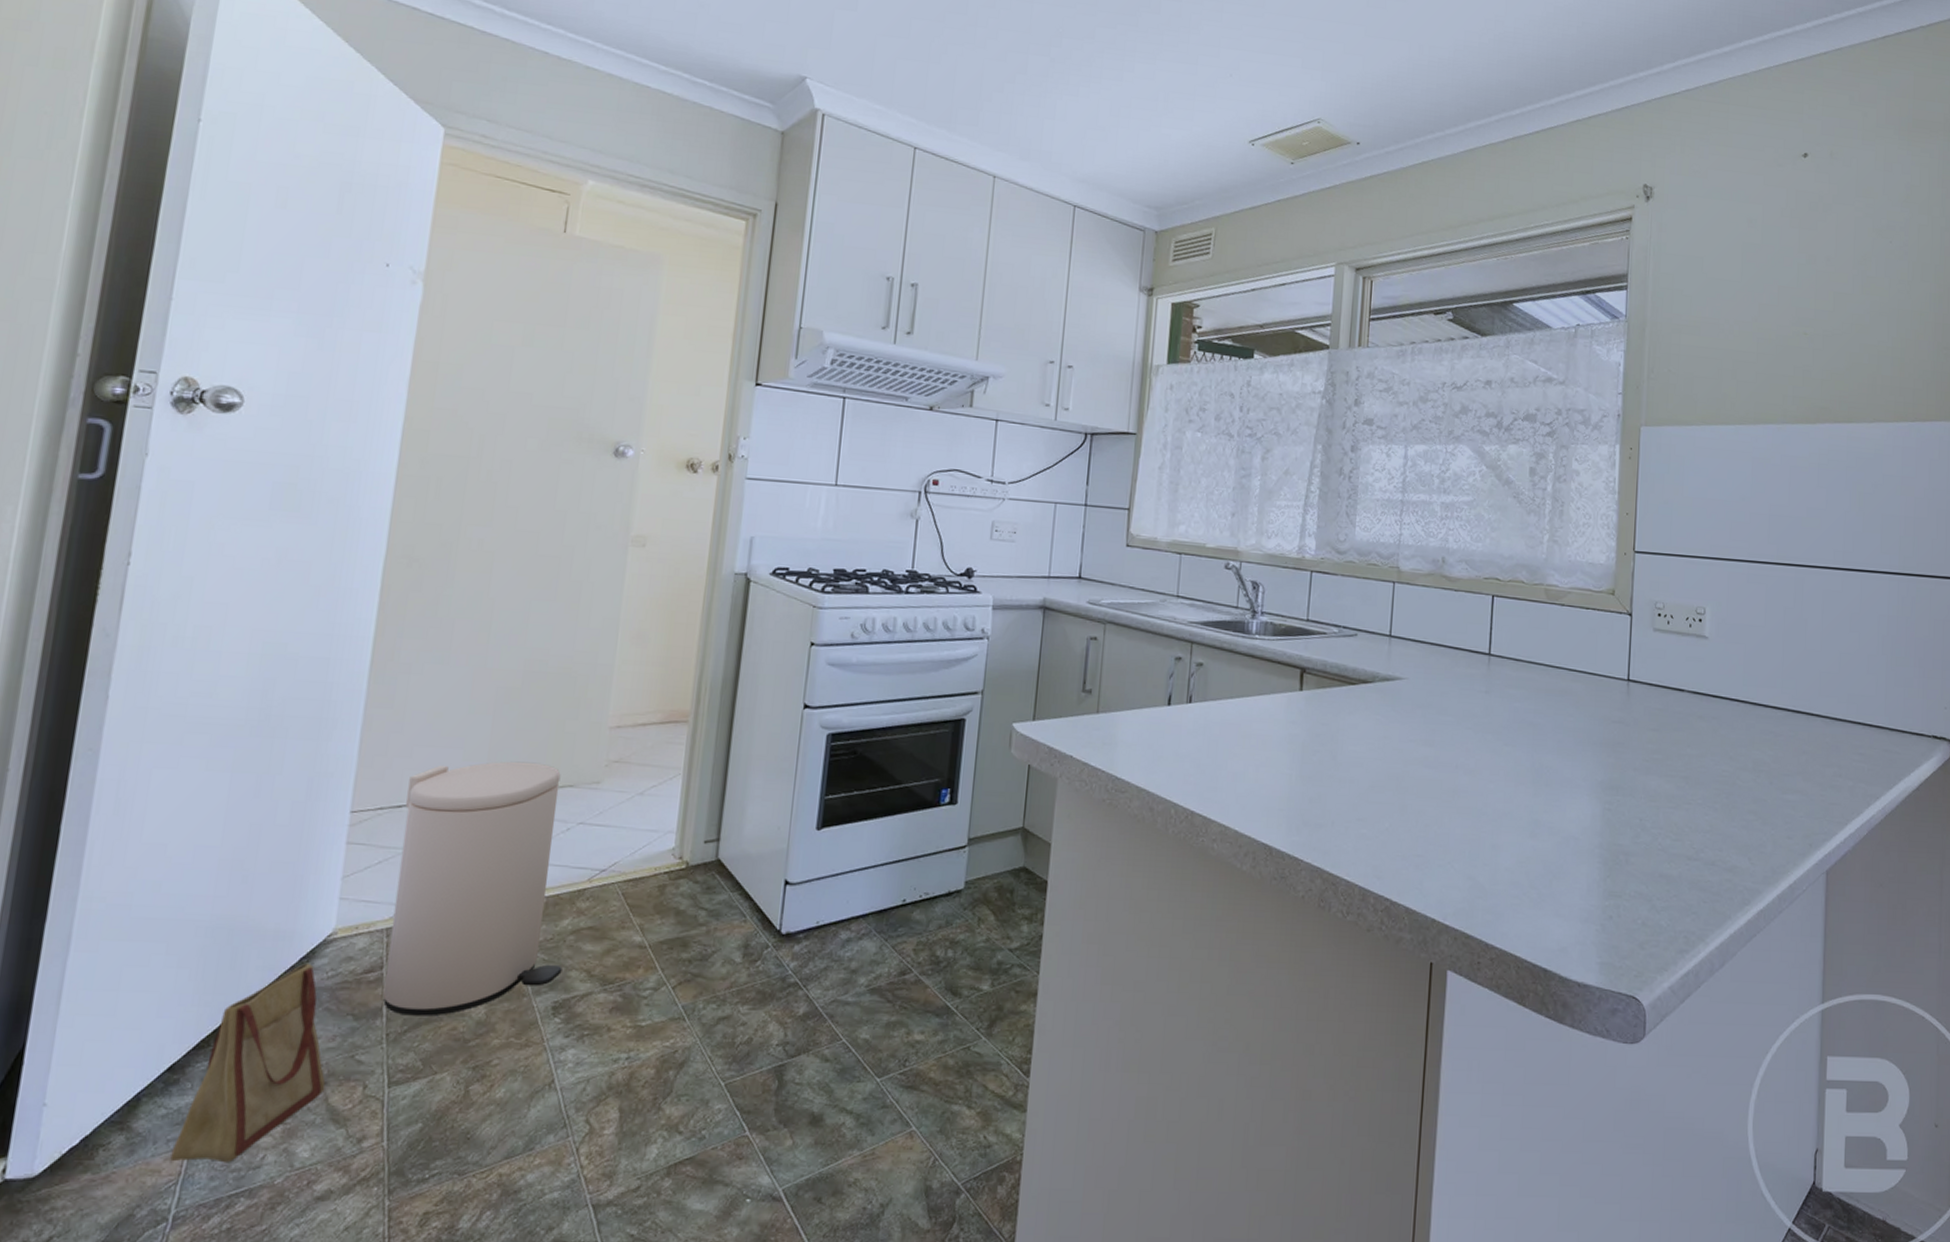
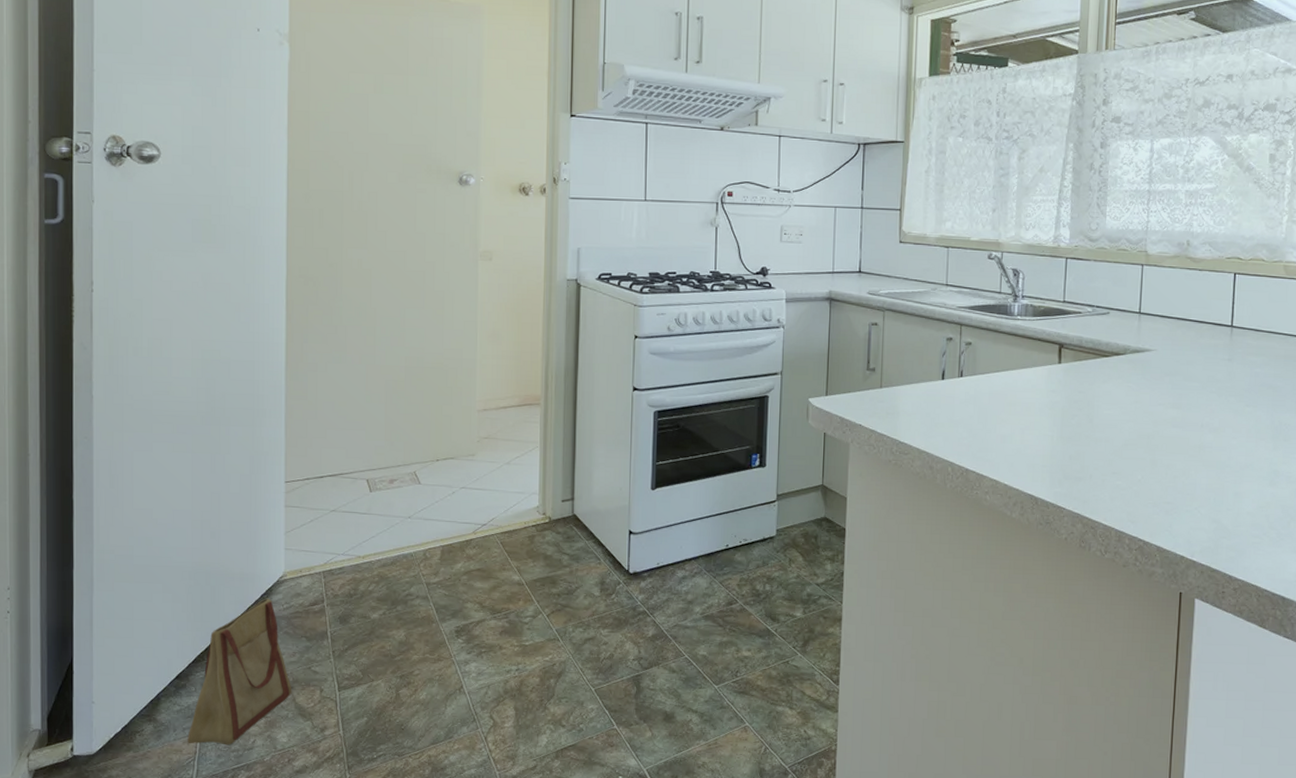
pedal bin: present [383,761,562,1016] -> none [326,439,460,638]

